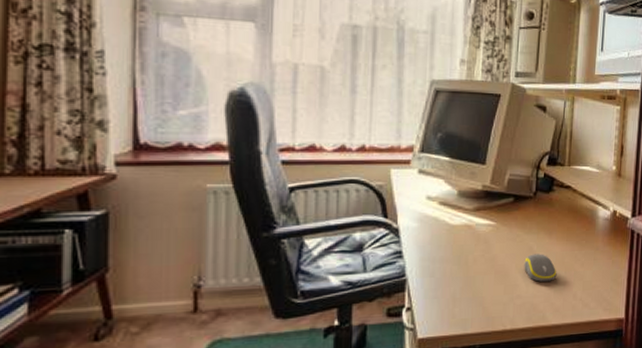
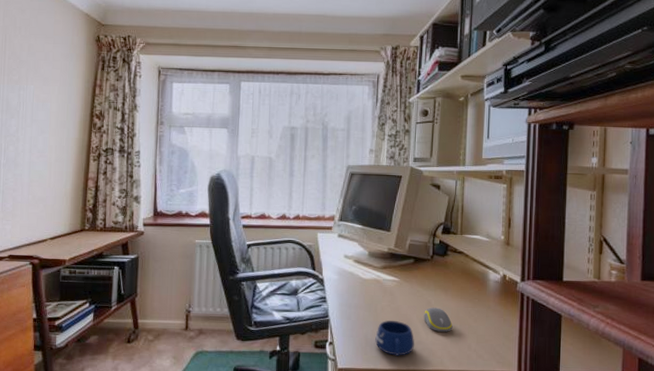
mug: none [465,273,513,317] -> present [375,320,414,357]

